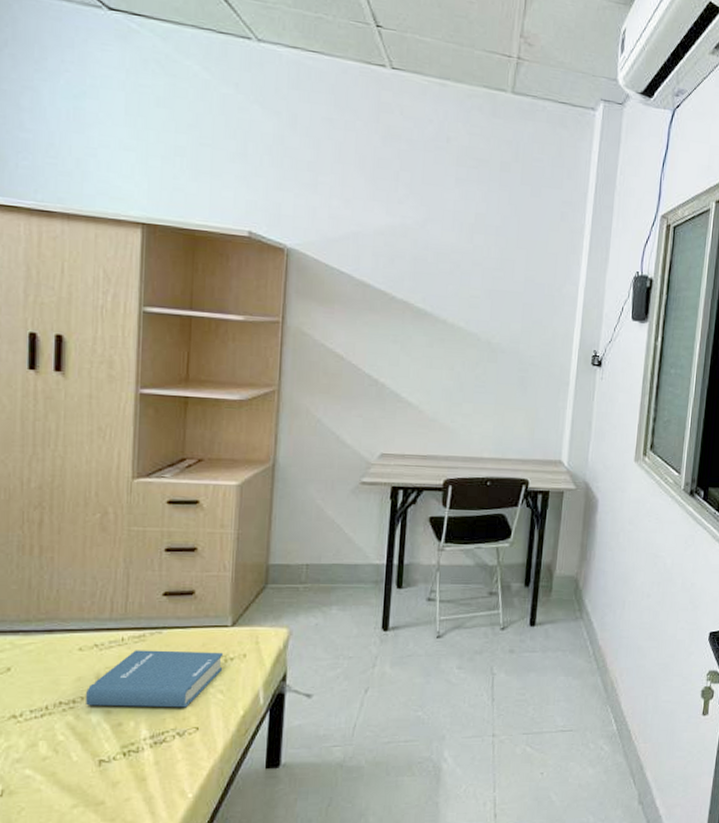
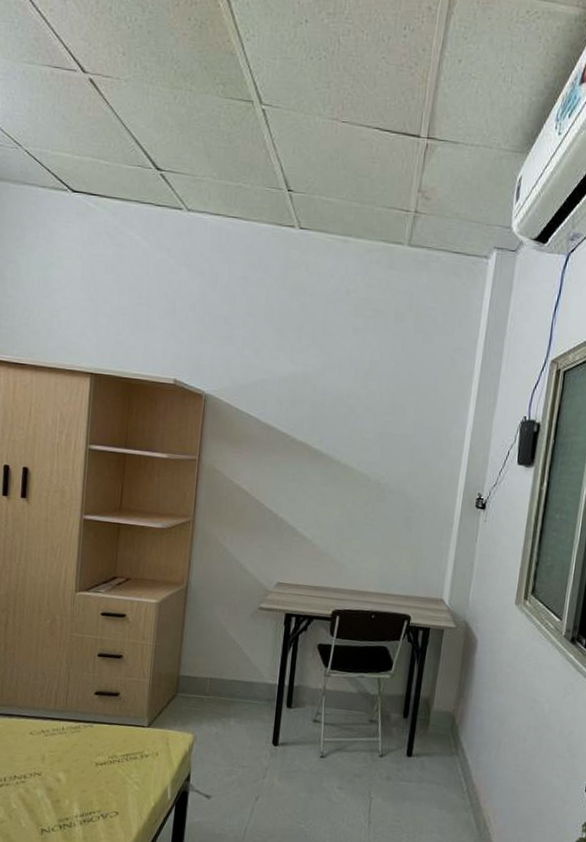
hardback book: present [86,650,224,708] -> none [34,739,140,794]

